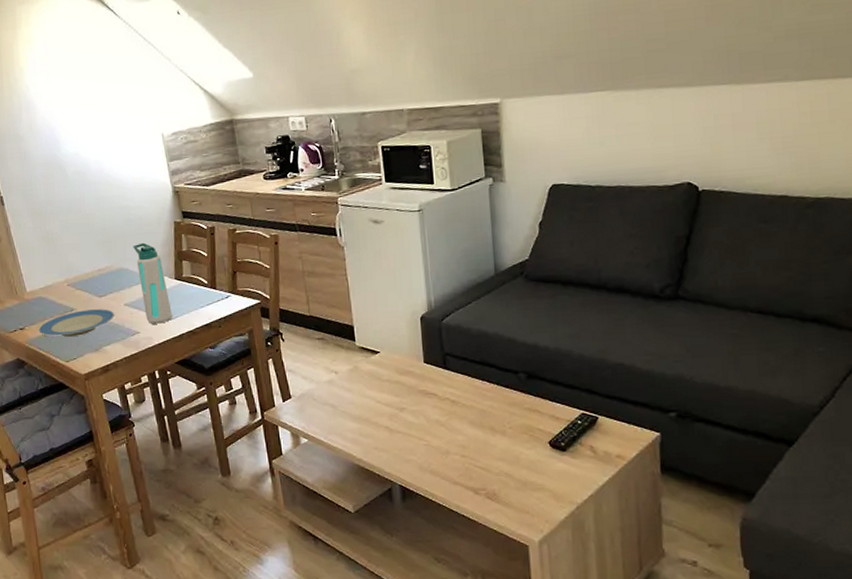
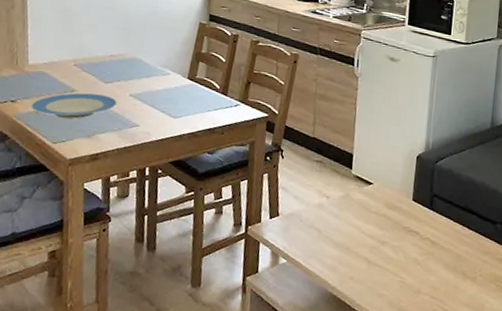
water bottle: present [133,242,172,324] -> none [149,37,179,121]

